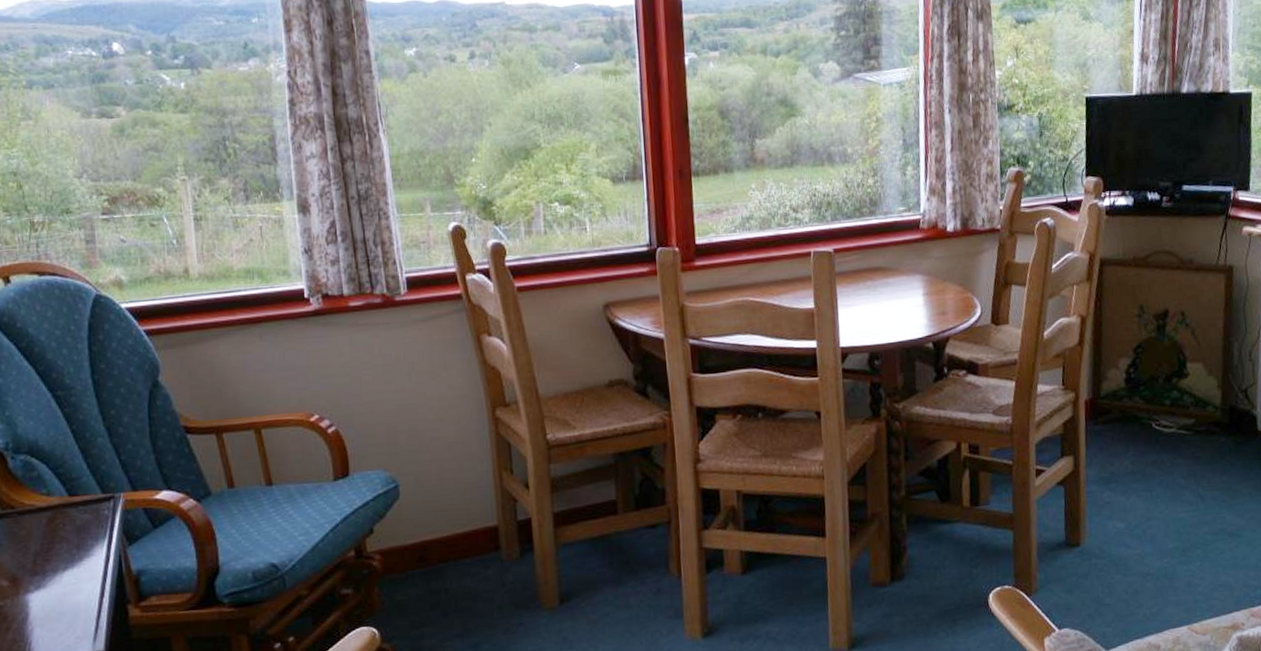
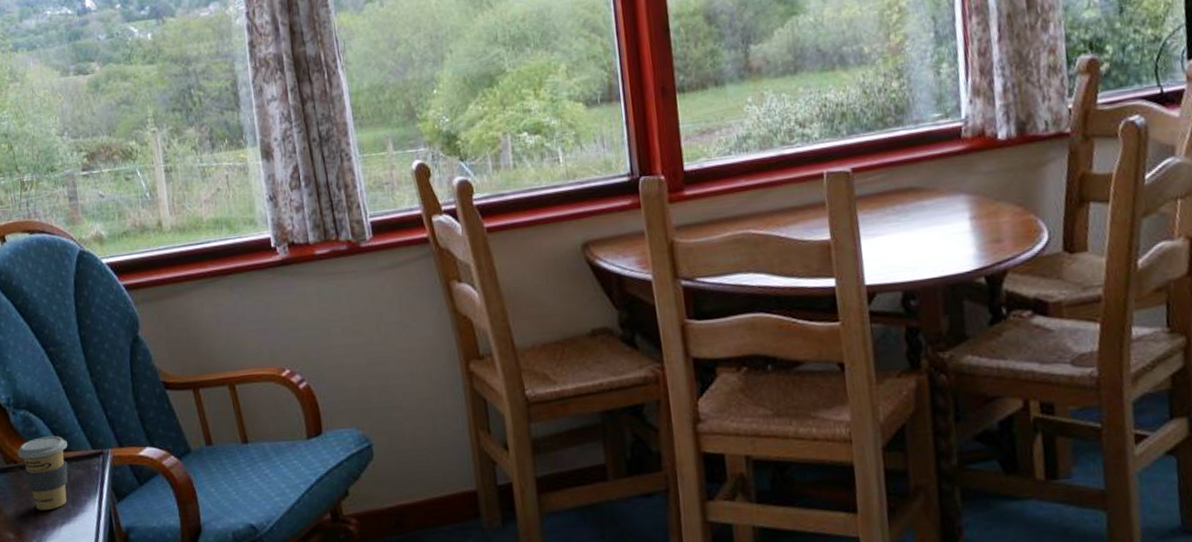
coffee cup: none [15,480,74,556] -> present [17,435,68,510]

